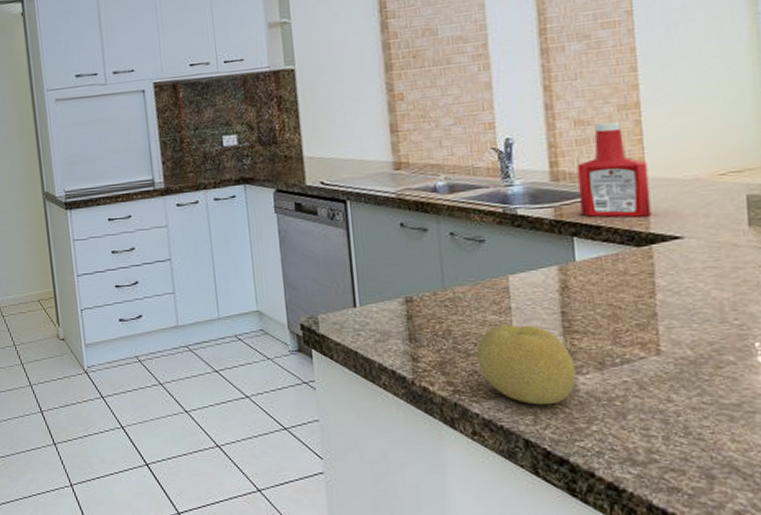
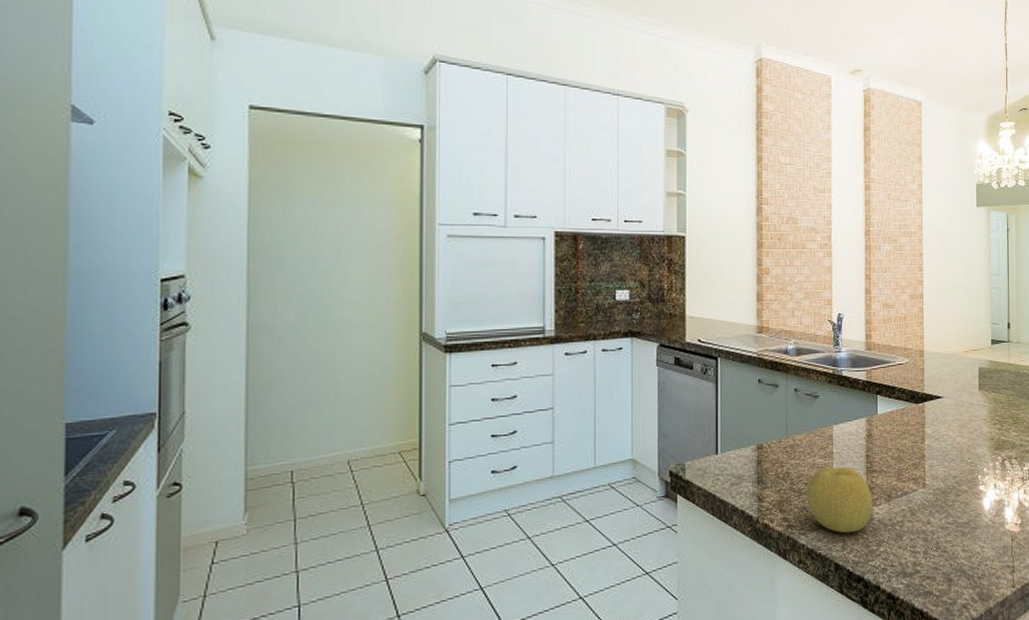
ketchup bottle: present [577,122,651,218] -> none [883,307,925,381]

